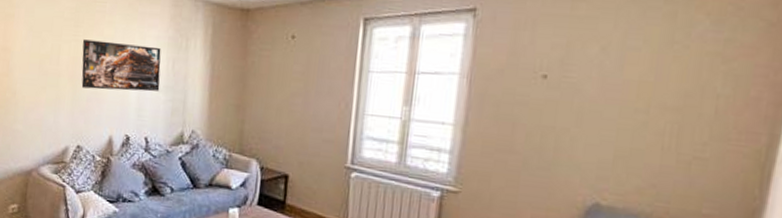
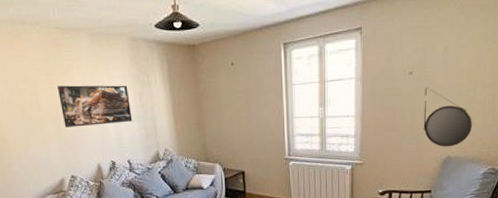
home mirror: none [558,99,642,190] -> present [423,87,473,147]

